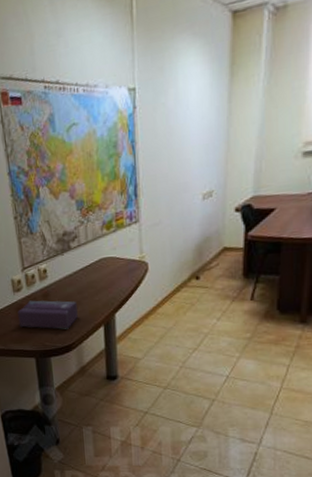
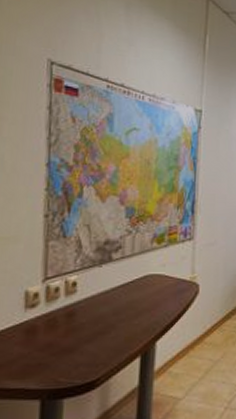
tissue box: present [17,300,78,329] -> none [24,320,110,360]

